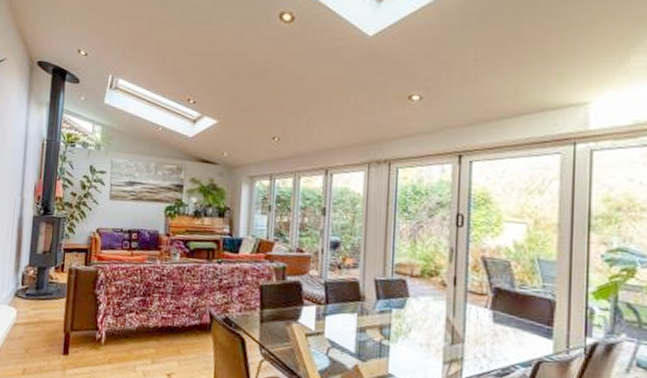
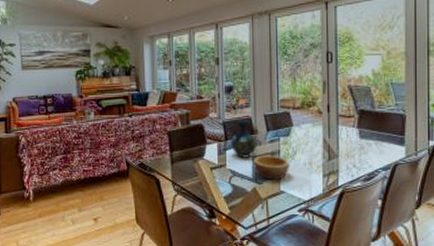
vase: none [332,280,362,328] -> present [231,118,256,158]
bowl: none [358,327,403,359] -> present [254,155,290,179]

